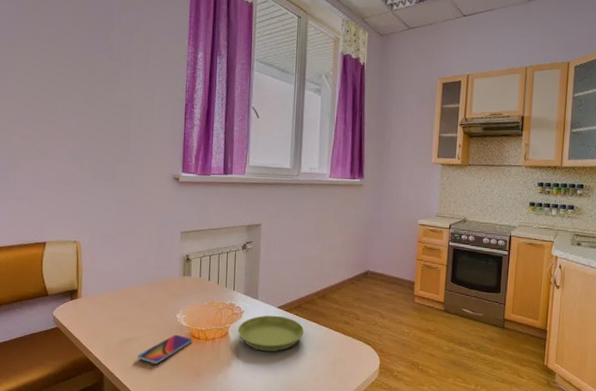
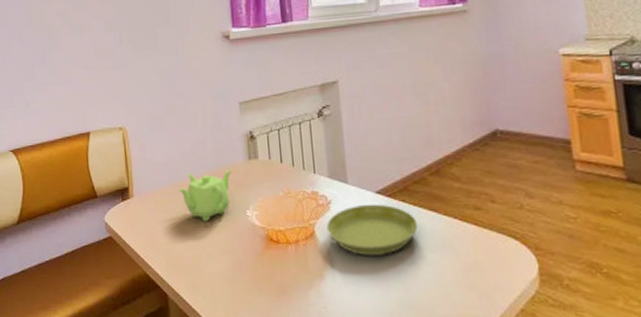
teapot: none [121,282,168,320] -> present [178,169,232,221]
smartphone: present [137,334,193,365] -> none [205,238,271,280]

